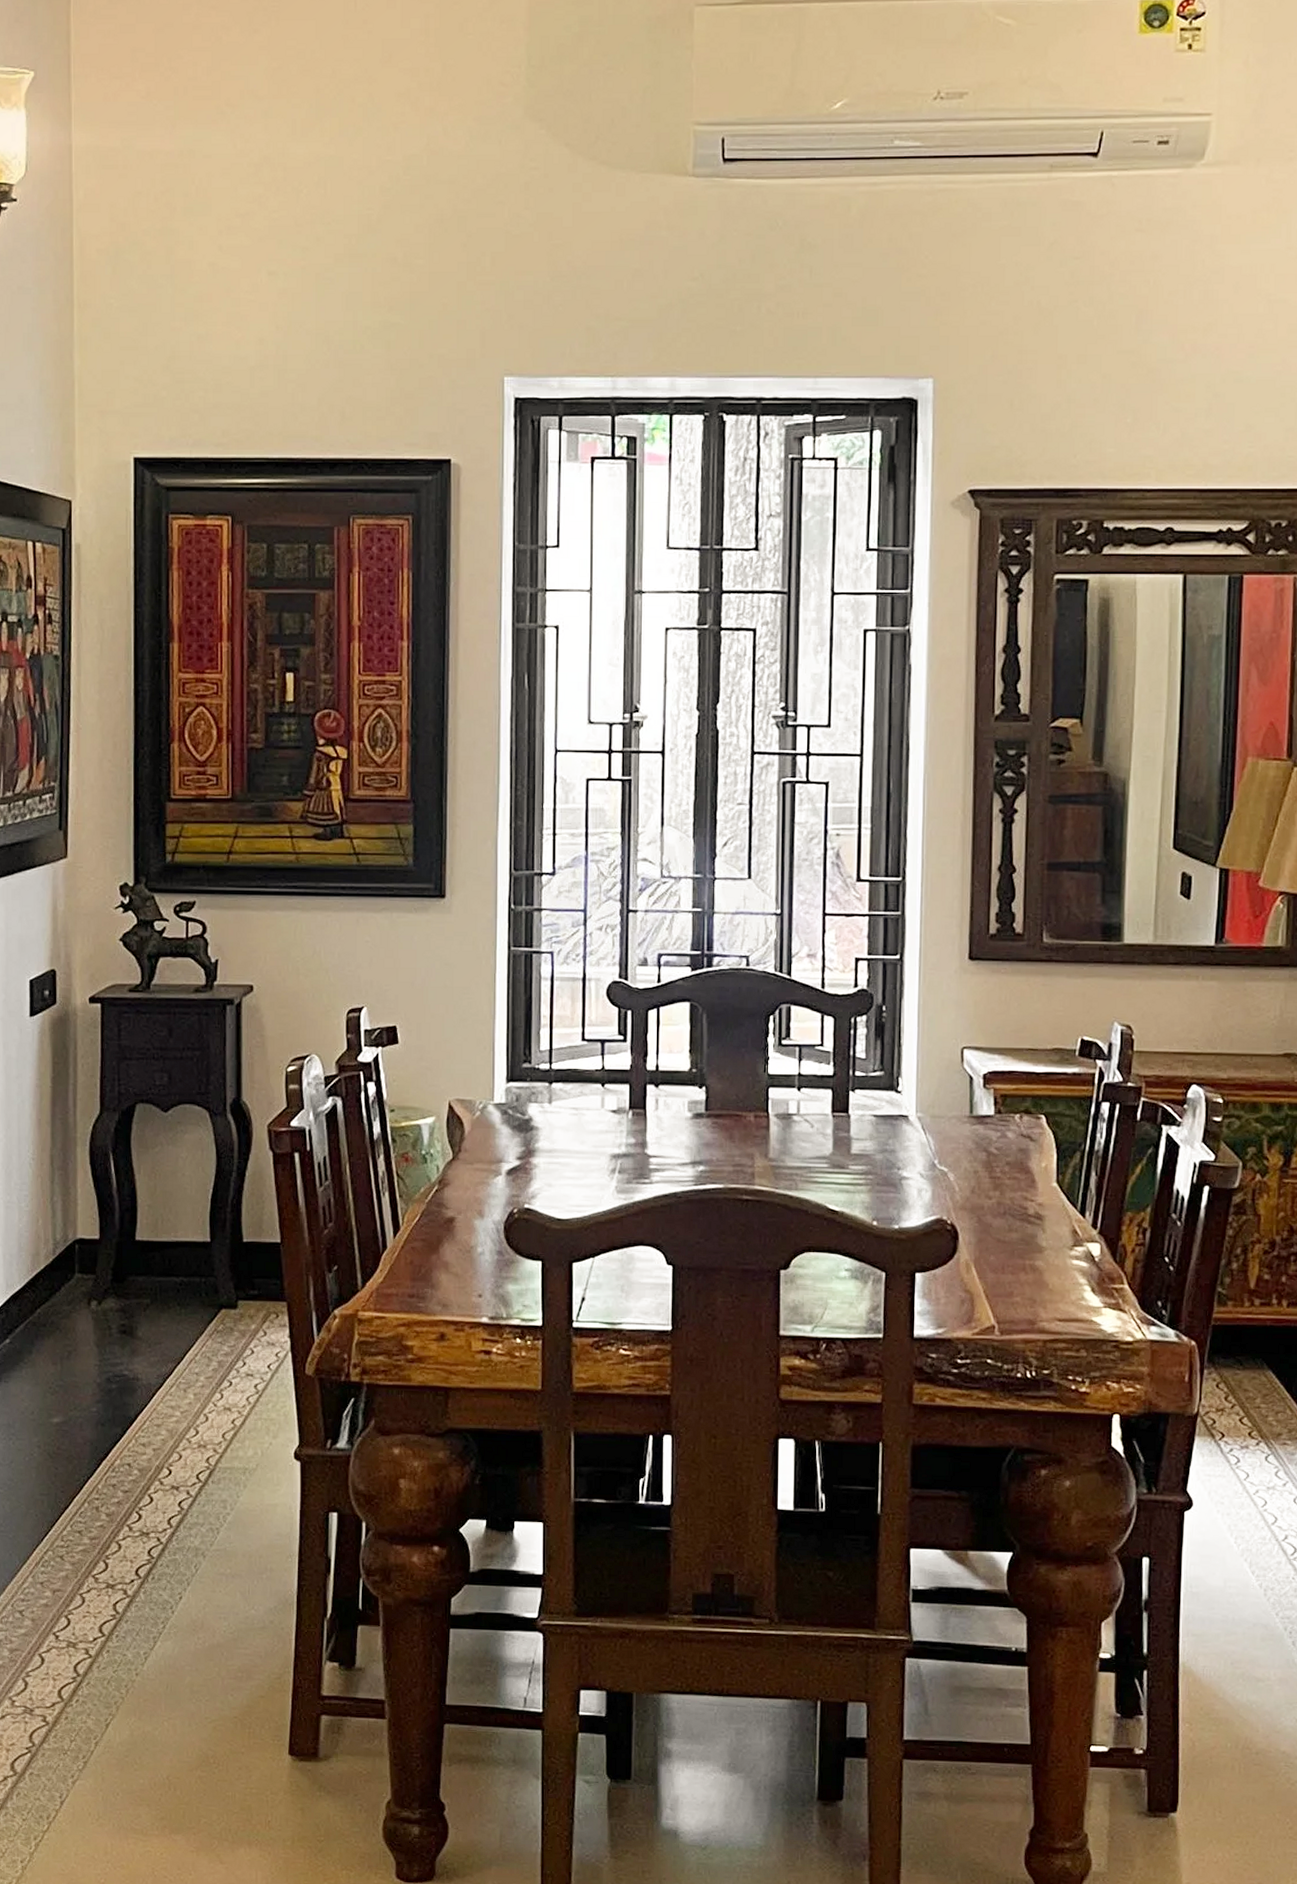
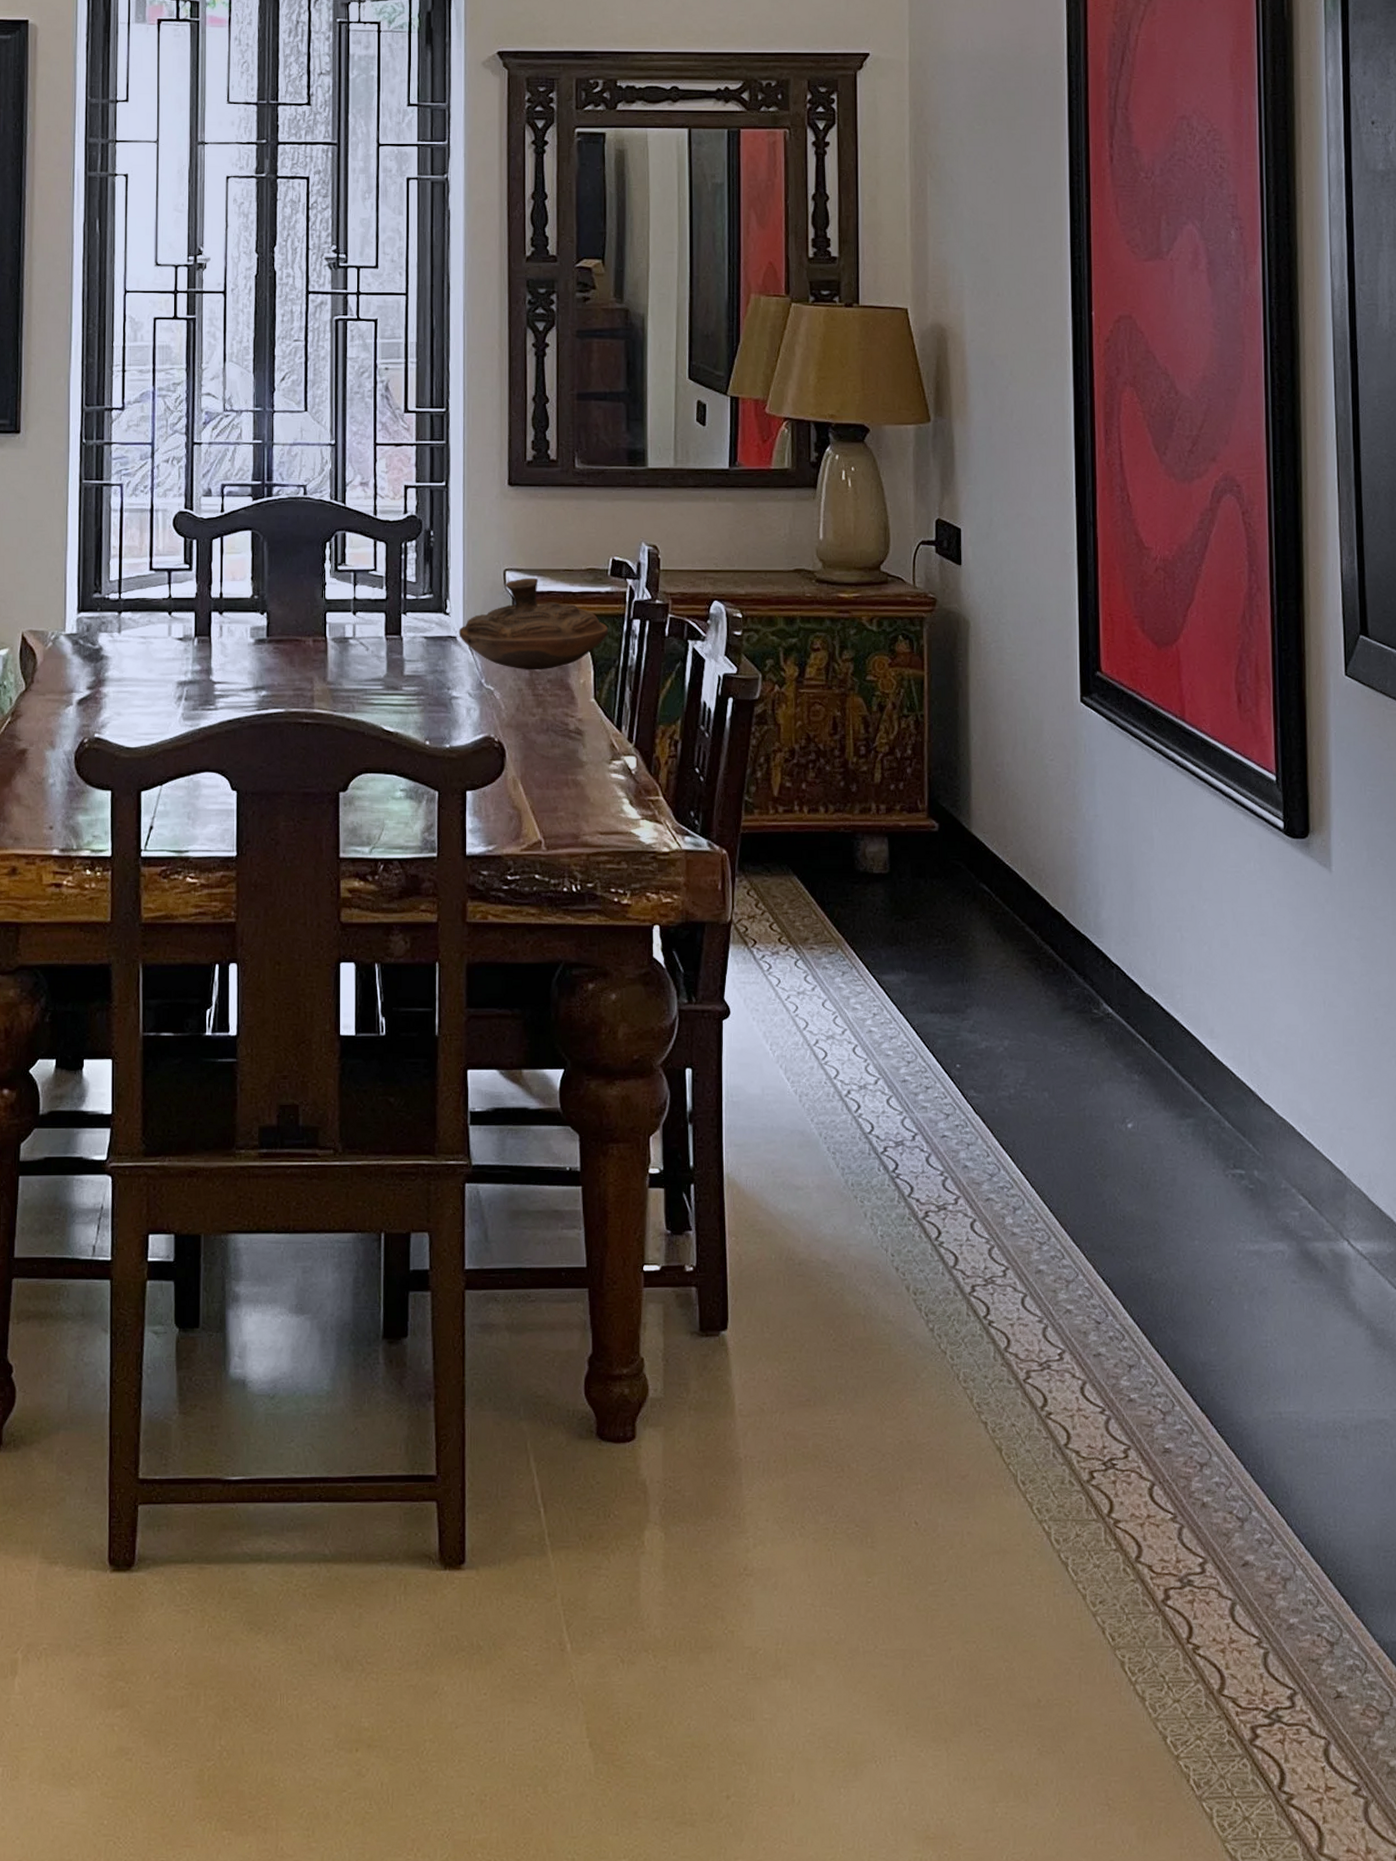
decorative bowl: none [911,1056,1075,1152] -> present [458,578,609,670]

